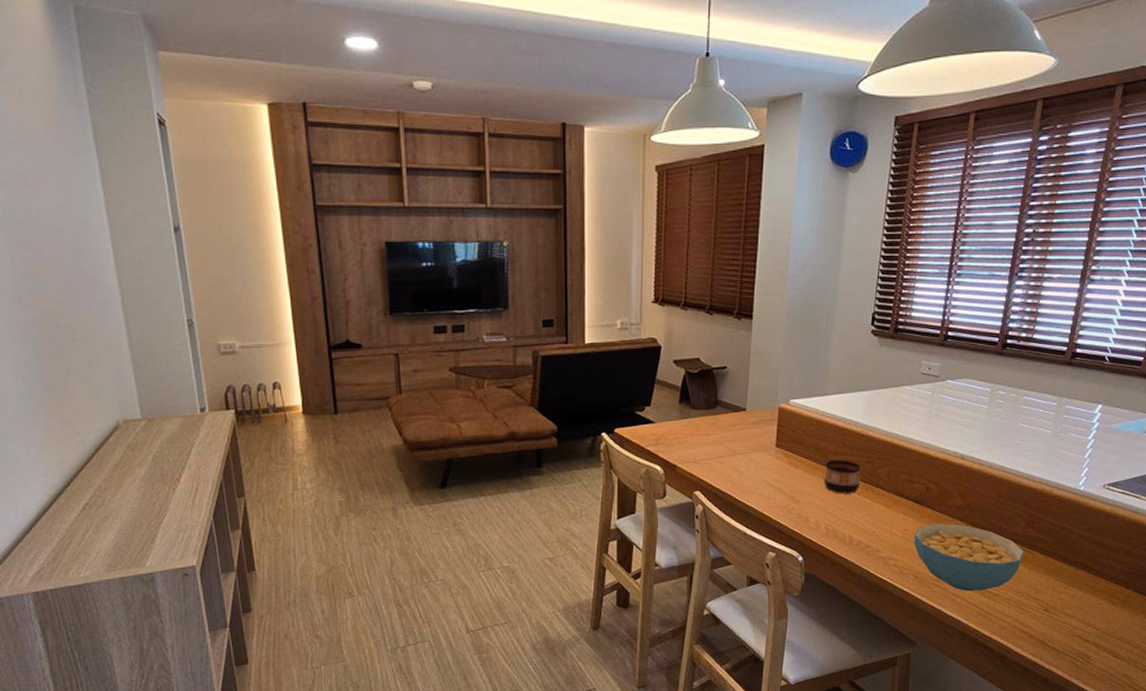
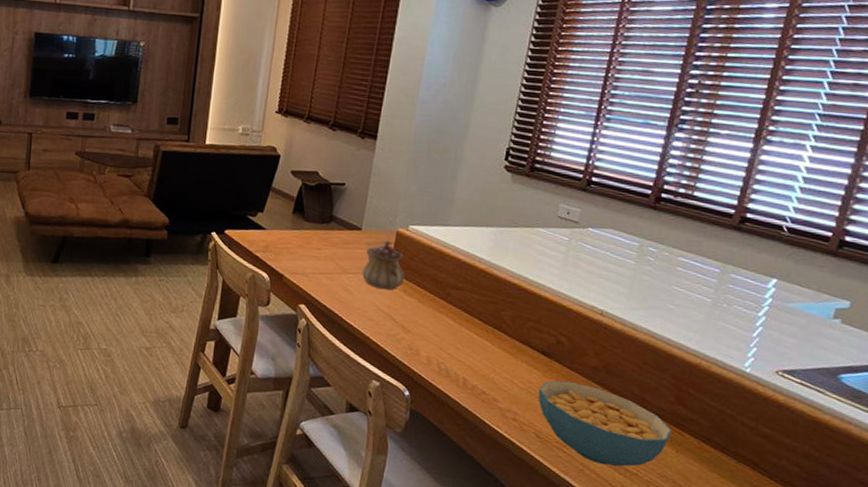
teapot: none [750,416,790,464] -> present [361,240,405,290]
cup: present [824,460,862,494] -> none [439,294,483,333]

